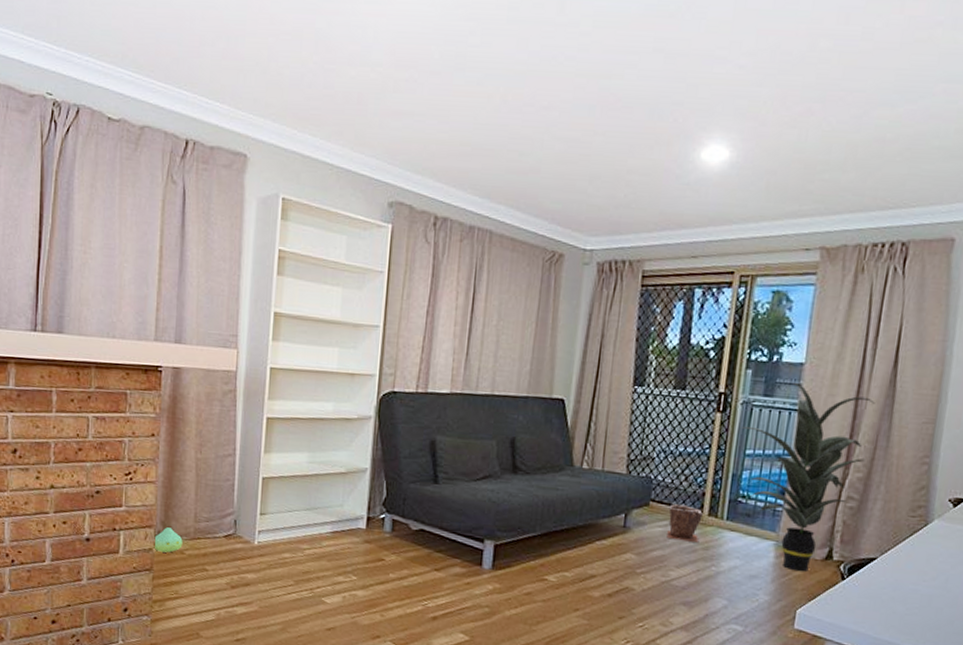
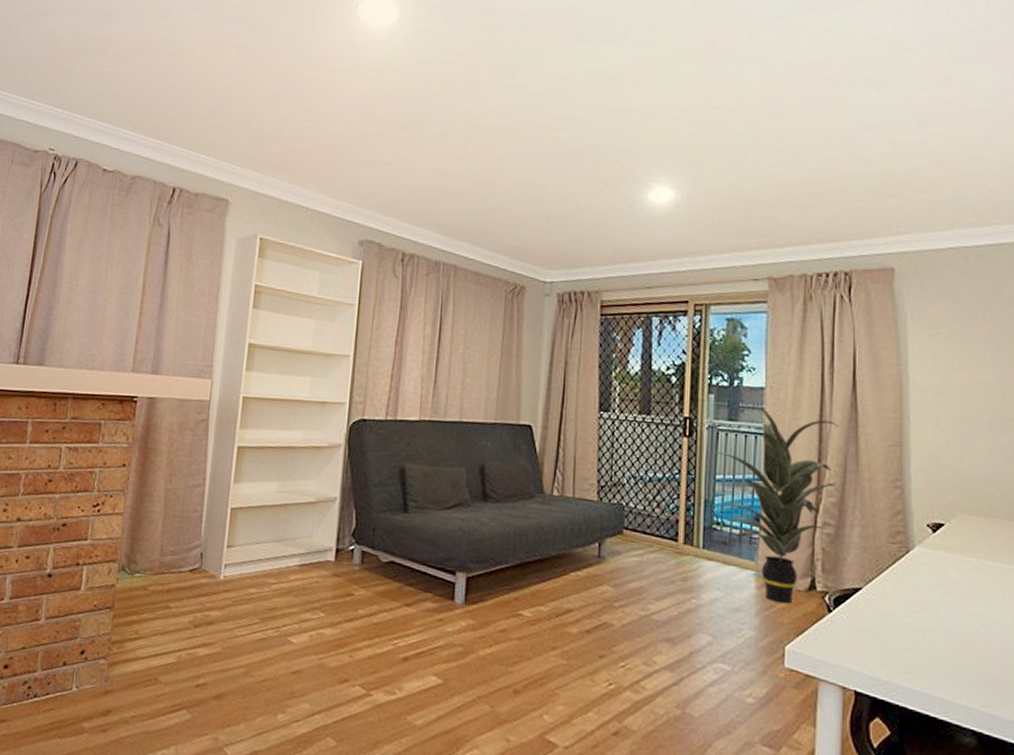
plush toy: present [152,527,183,553] -> none [115,561,147,589]
plant pot: present [666,504,703,543] -> none [642,532,678,573]

